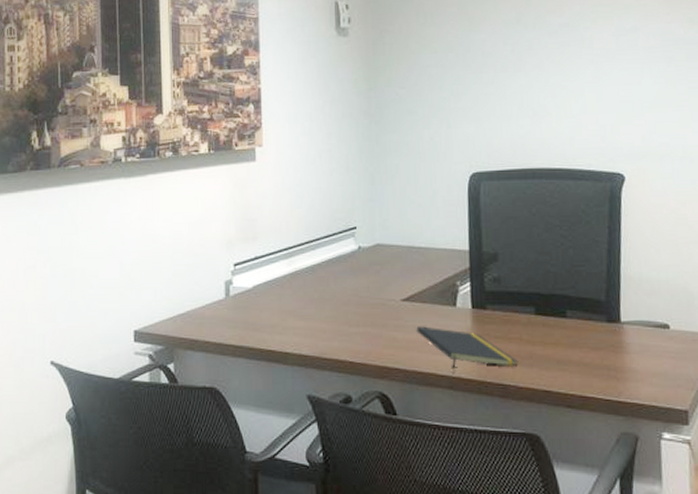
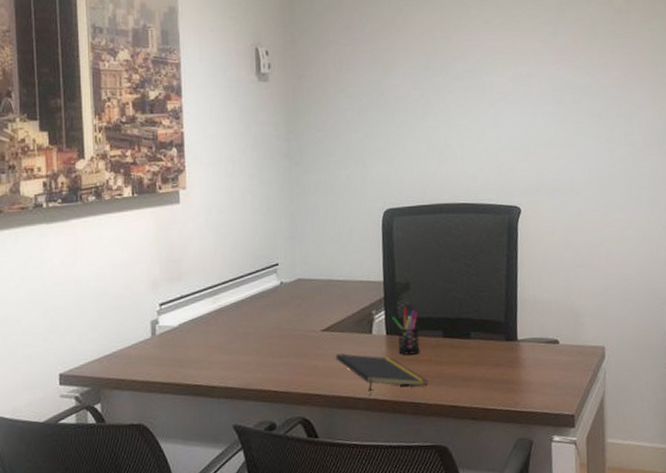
pen holder: none [478,279,509,331] -> present [392,307,420,355]

